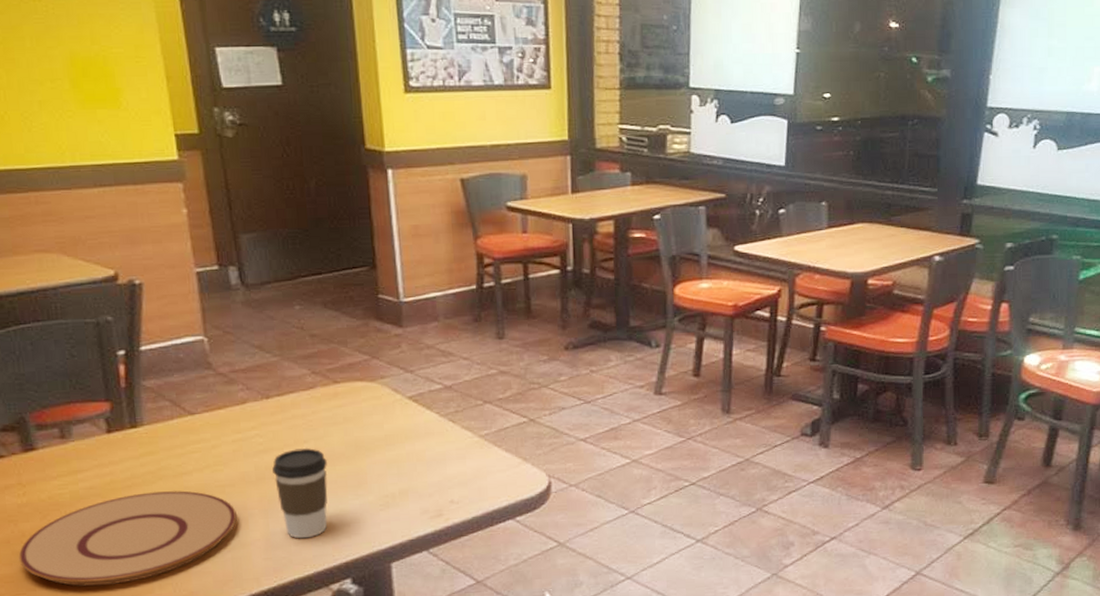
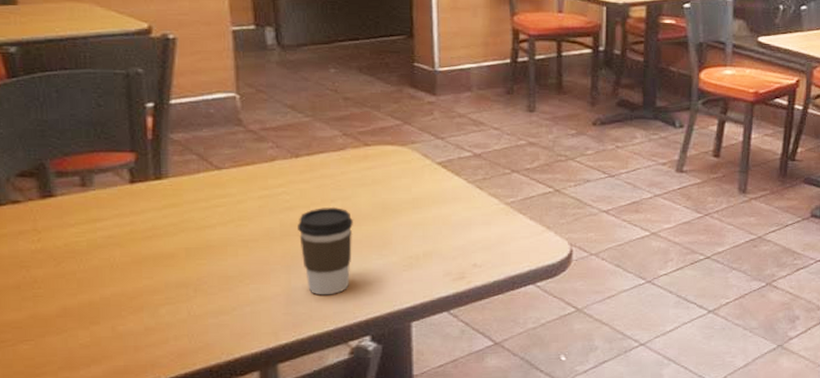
plate: present [18,490,237,586] -> none [28,243,258,334]

